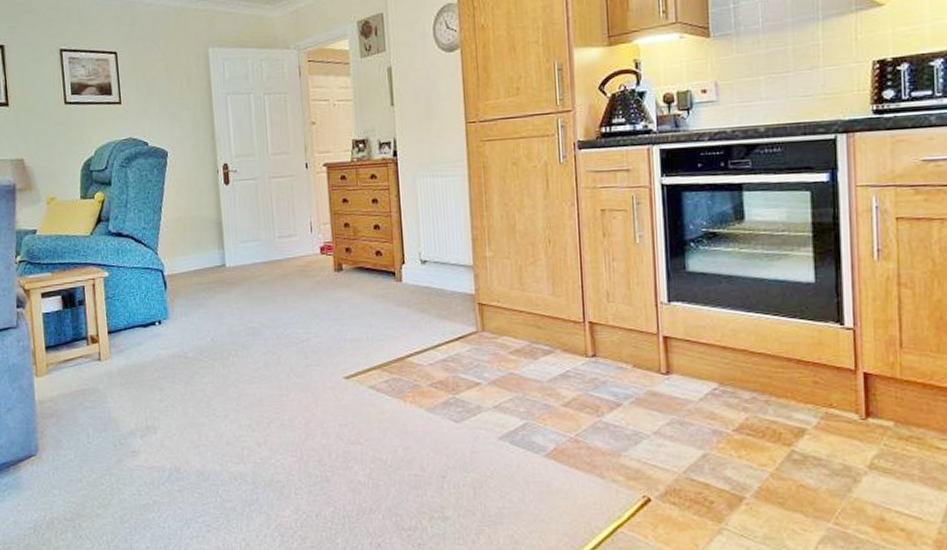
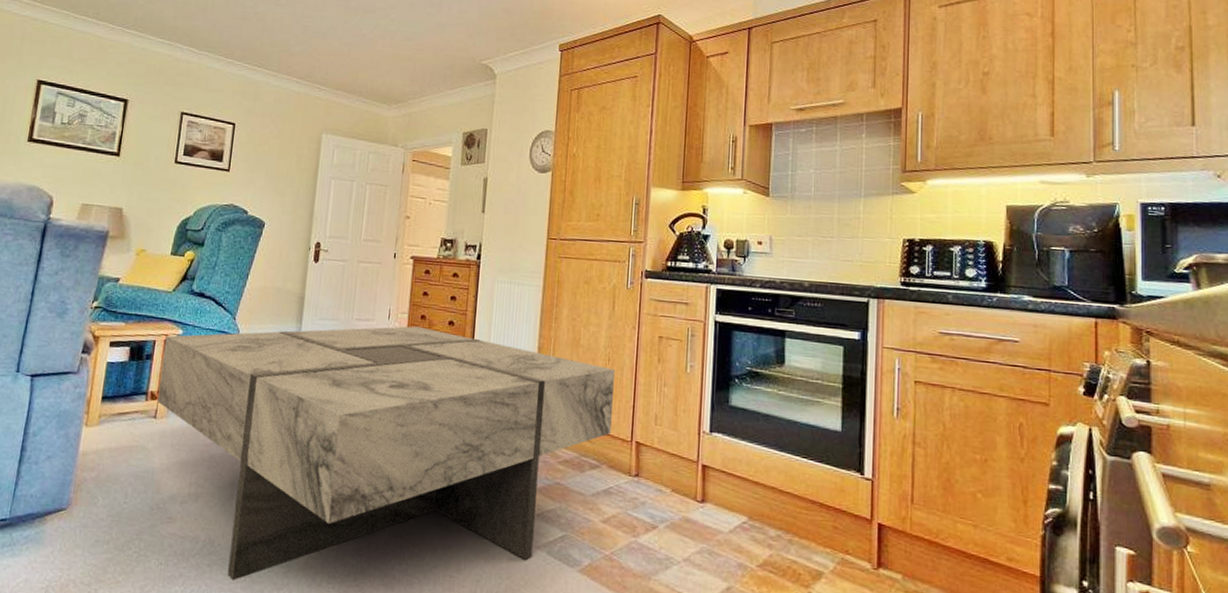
coffee table: none [93,235,562,503] -> present [157,326,616,582]

